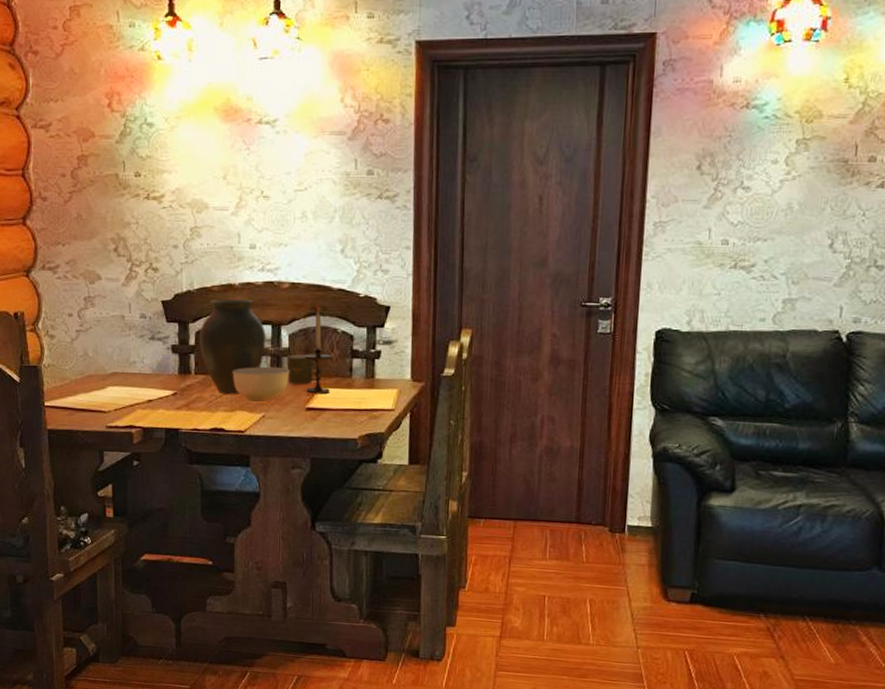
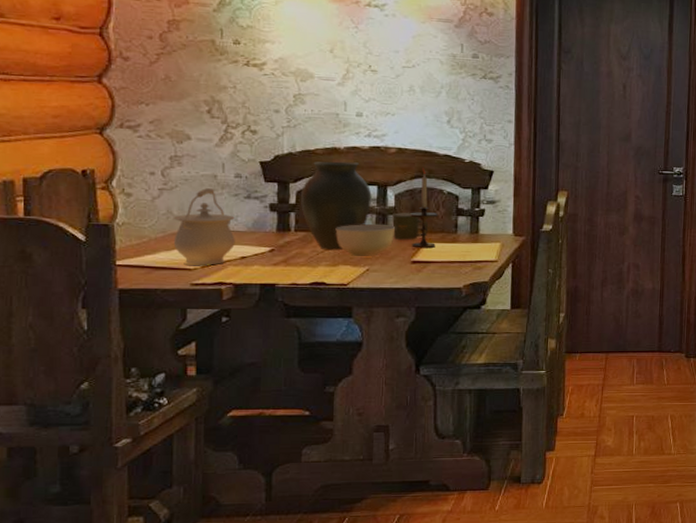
teapot: none [89,329,142,408] -> present [173,188,235,265]

